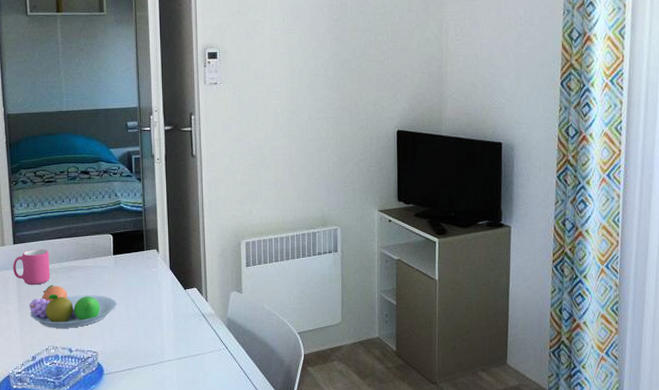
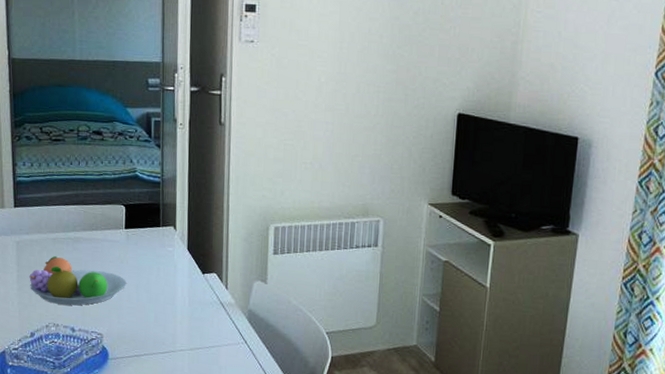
mug: present [13,249,51,285] -> none [13,215,54,255]

